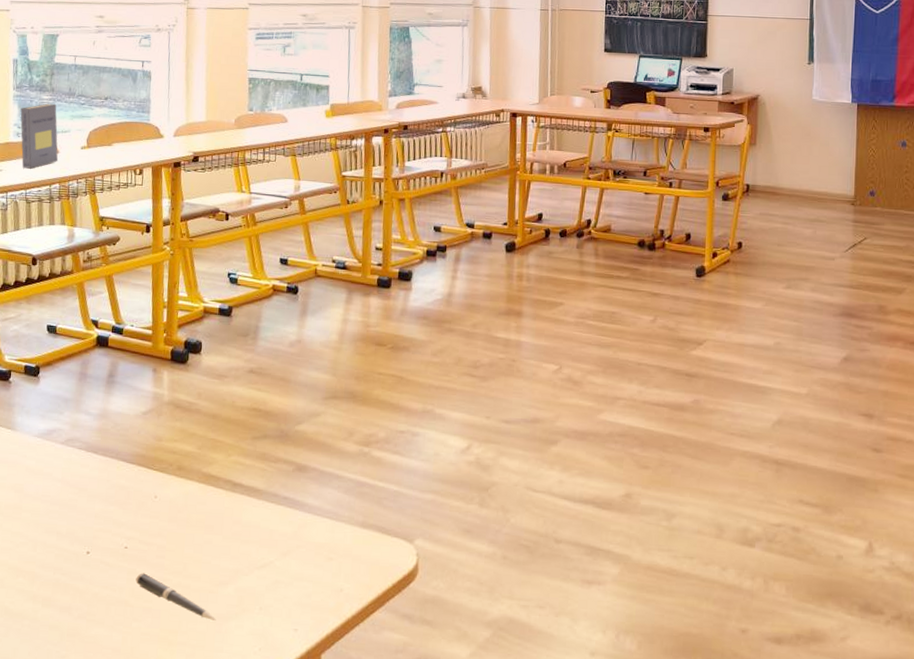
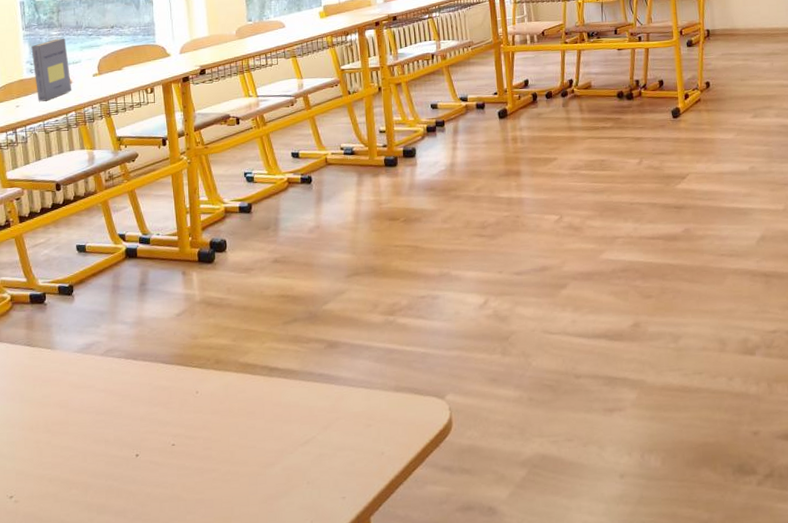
pen: present [135,573,216,621] -> none [186,466,267,502]

